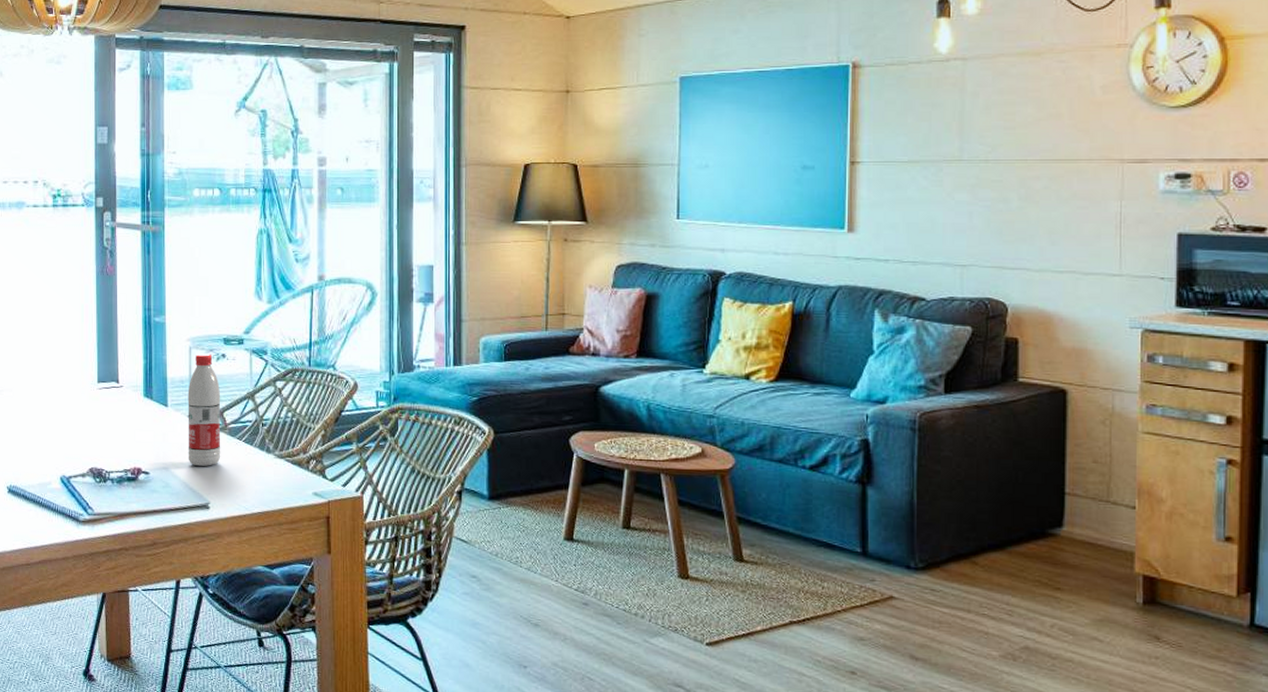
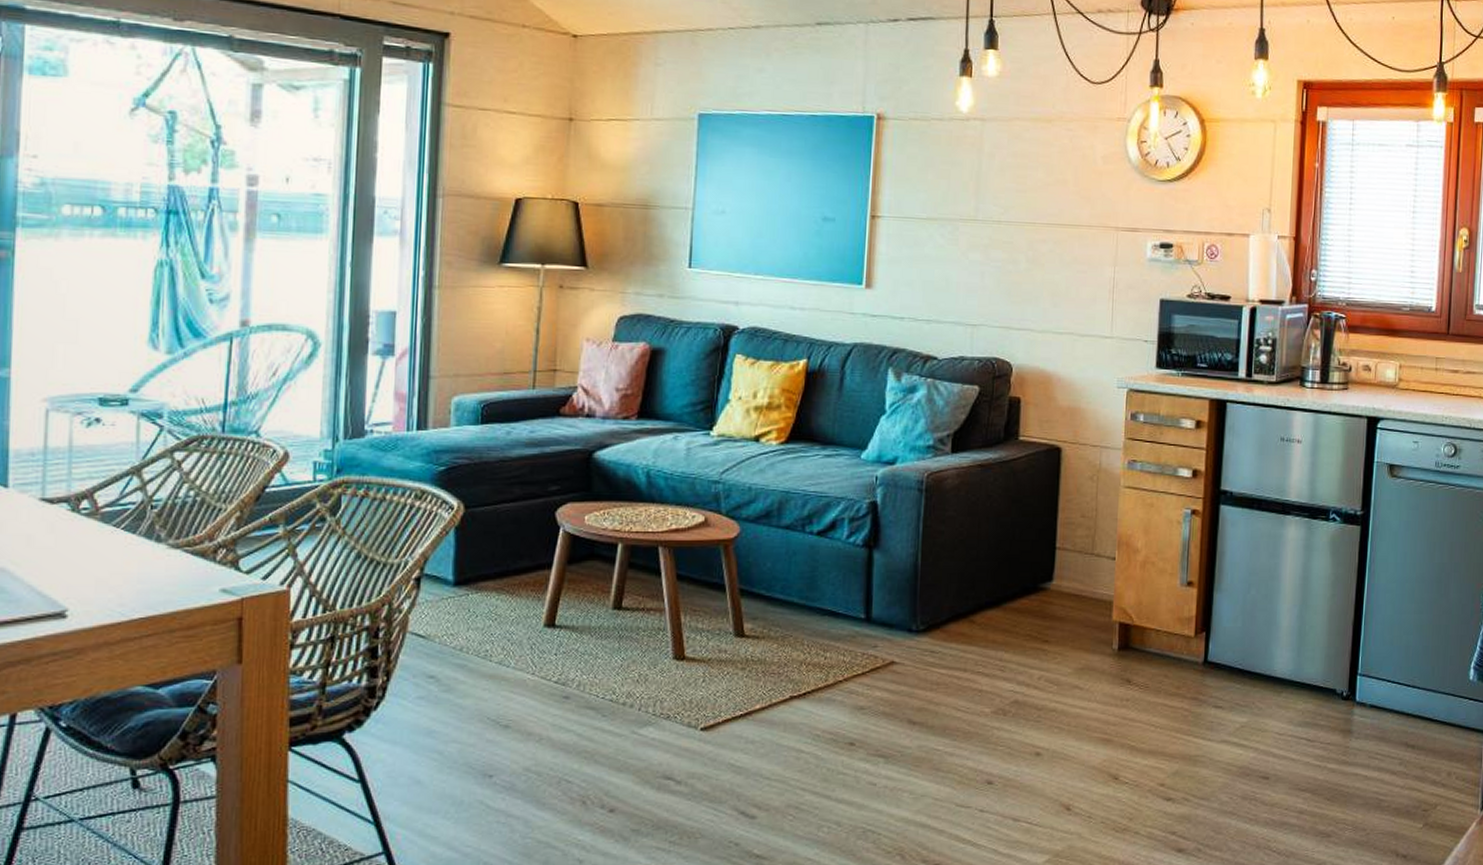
water bottle: present [188,353,221,467] -> none [36,417,91,564]

